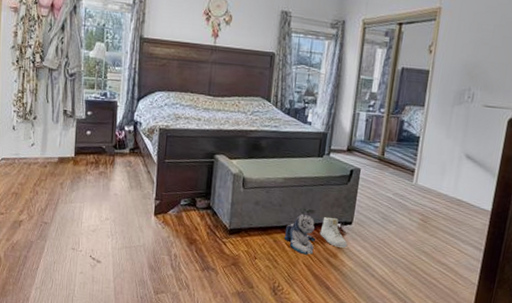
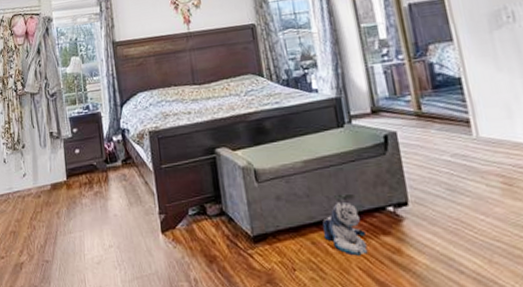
sneaker: present [319,216,348,248] -> none [367,200,412,239]

